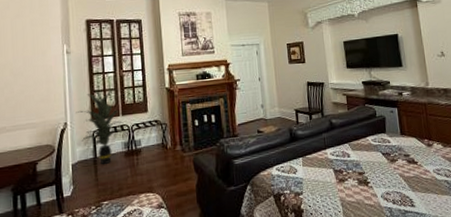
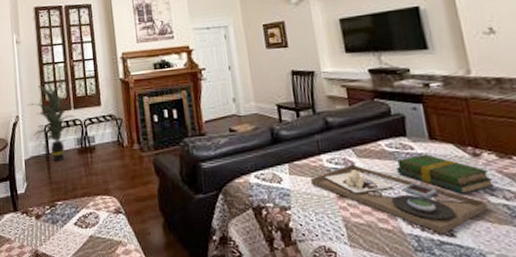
platter: none [318,155,435,206] -> present [310,164,488,235]
book: none [378,146,440,175] -> present [396,154,495,194]

